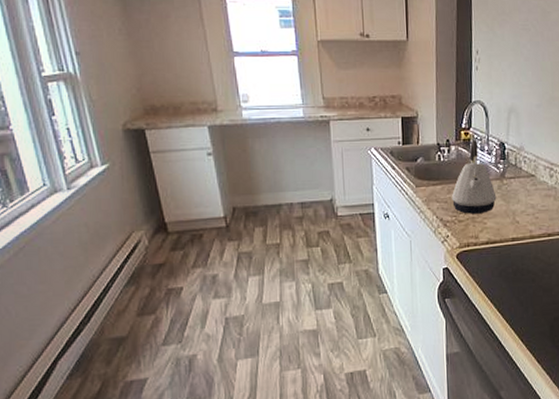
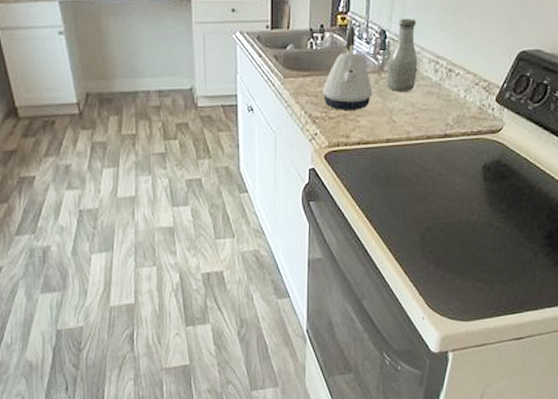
bottle: none [508,131,535,195] -> present [387,18,418,91]

